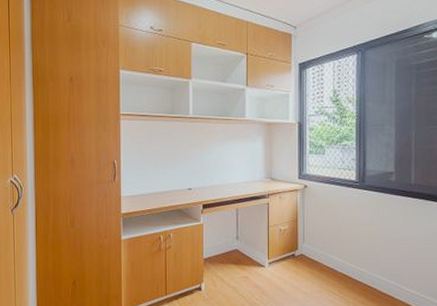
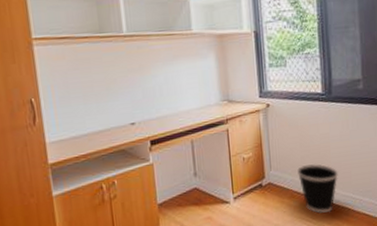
wastebasket: none [328,243,367,290] -> present [297,164,339,213]

